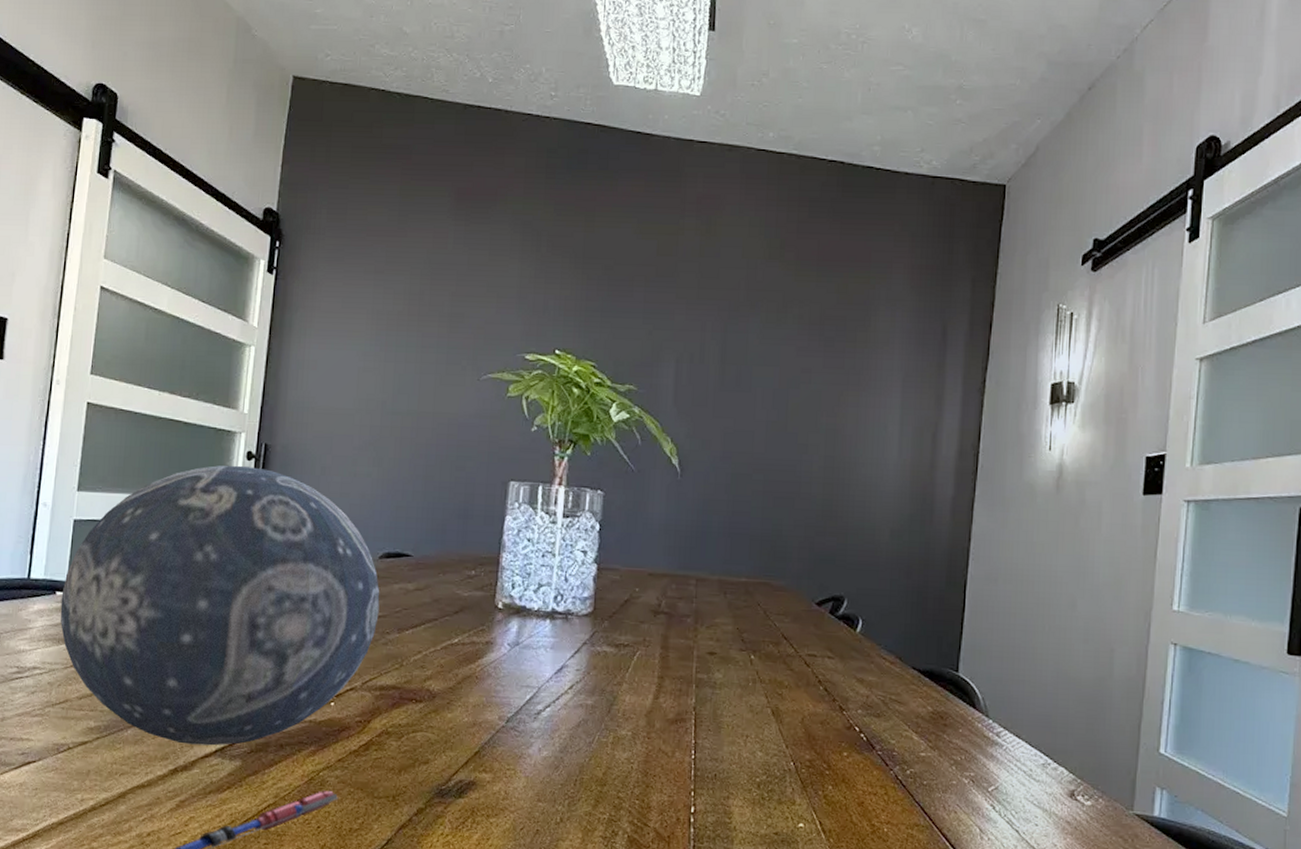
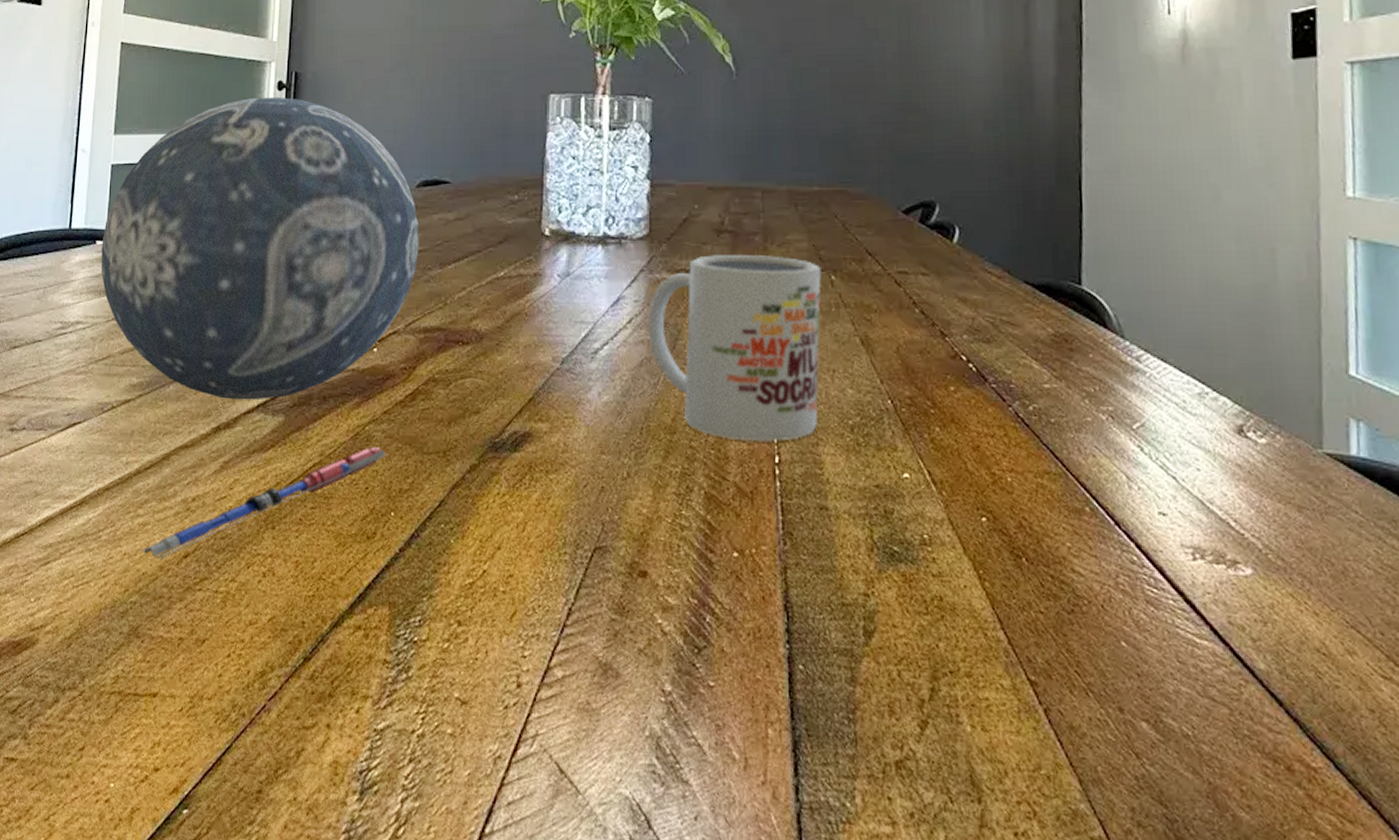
mug: none [586,633,743,794] -> present [648,255,822,441]

